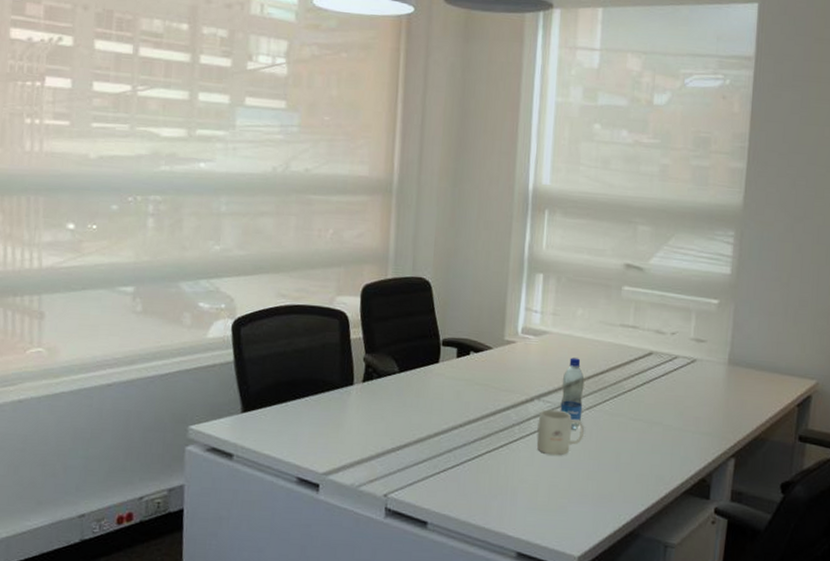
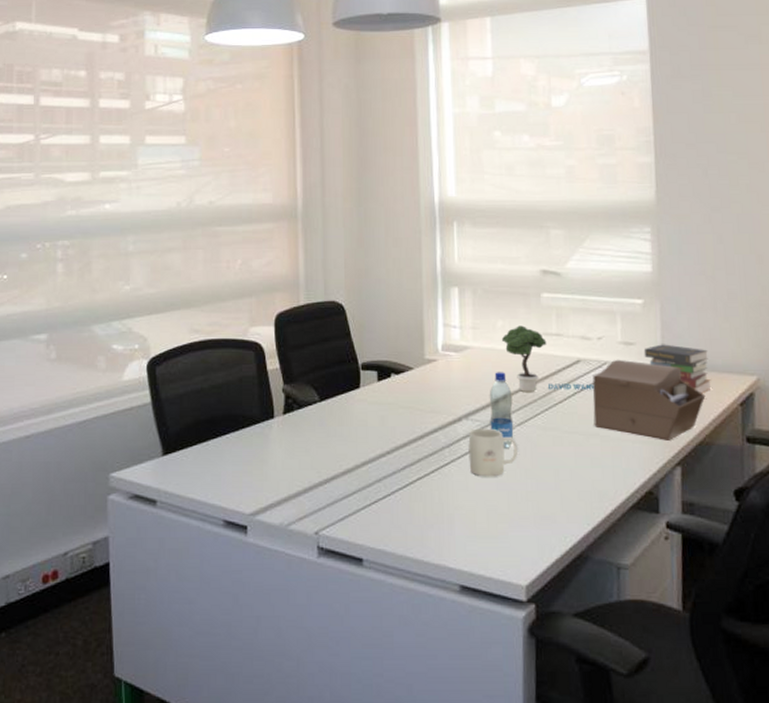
potted tree: none [579,315,663,381] -> present [501,325,595,393]
sewing box: none [658,354,766,434] -> present [593,359,706,440]
books: none [713,343,774,393] -> present [643,344,712,394]

